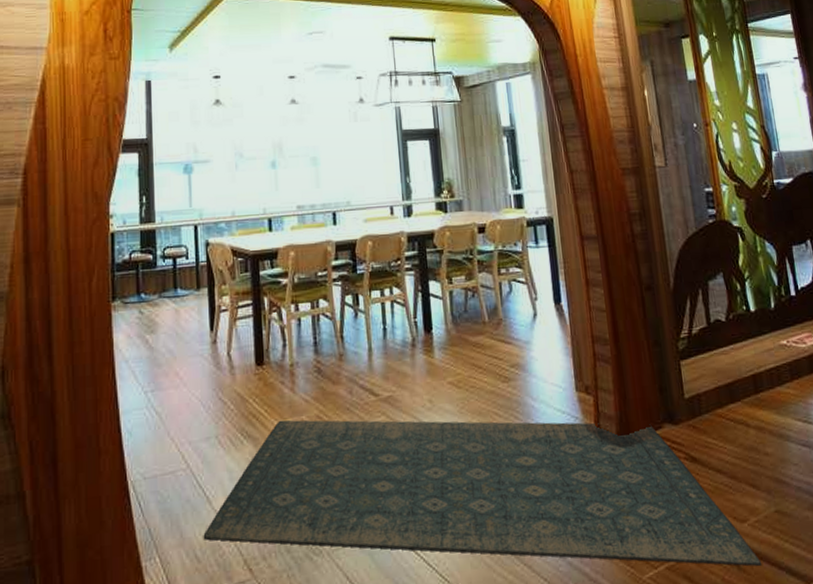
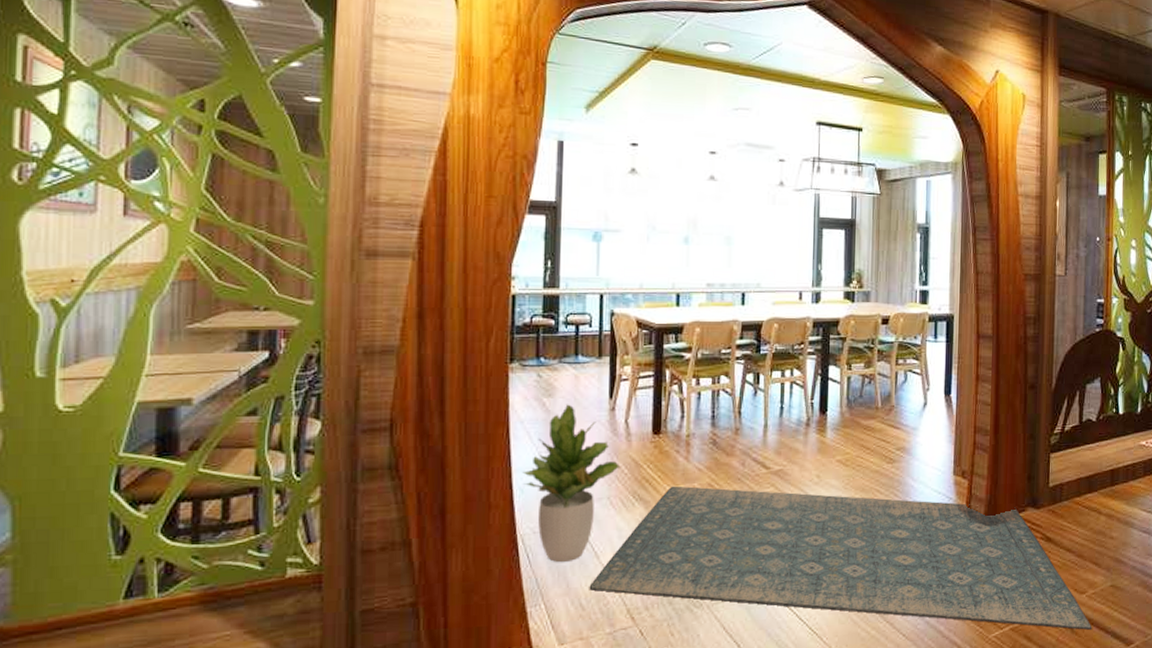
potted plant: none [130,339,226,511] -> present [522,404,621,563]

